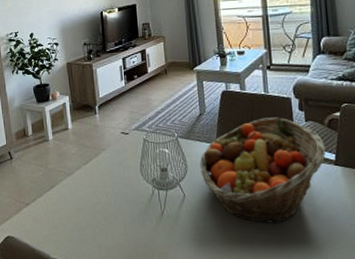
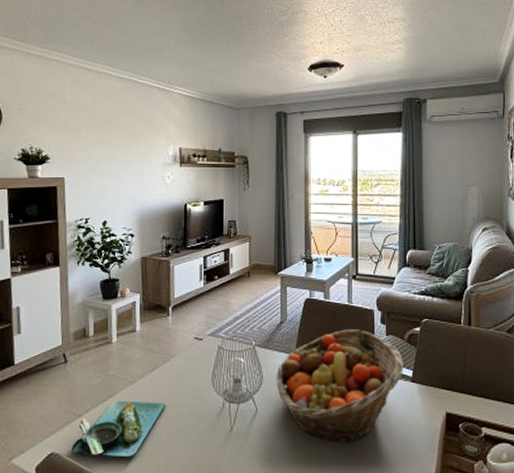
platter: none [24,190,101,240] -> present [72,400,166,458]

